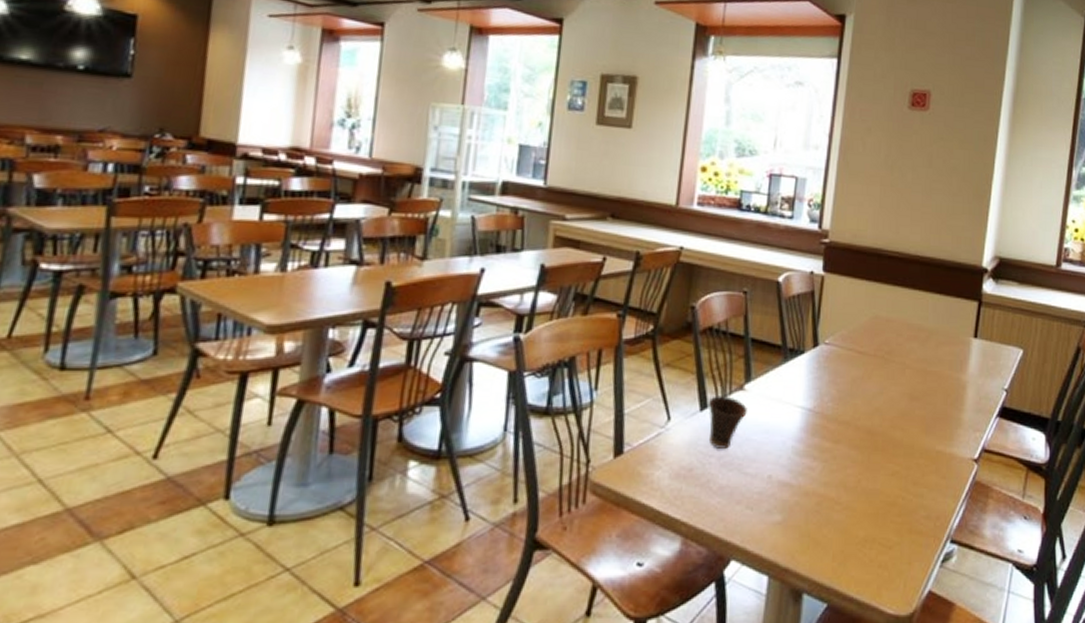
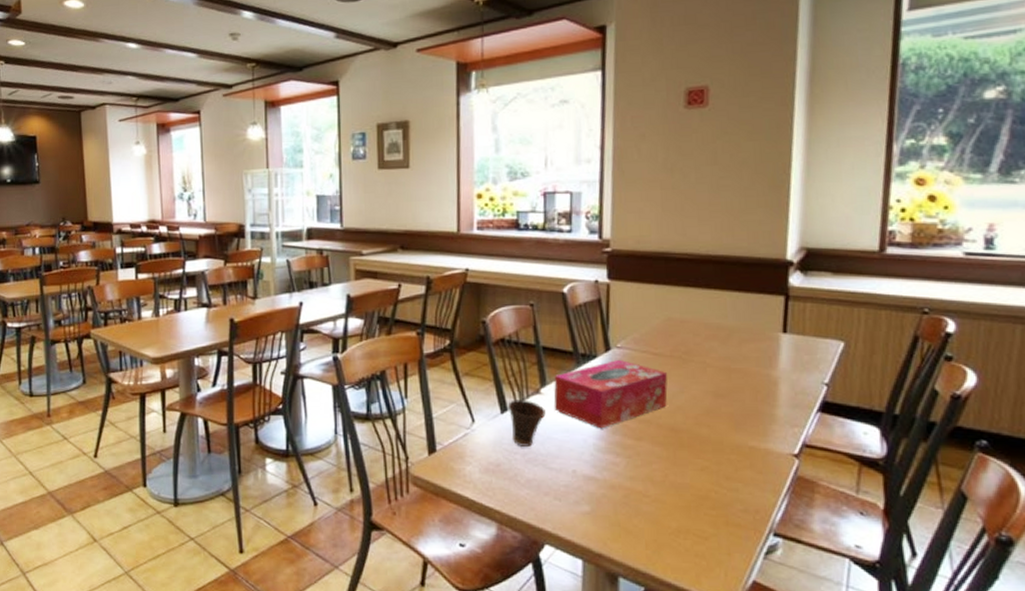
tissue box: none [756,356,869,430] -> present [553,359,668,429]

